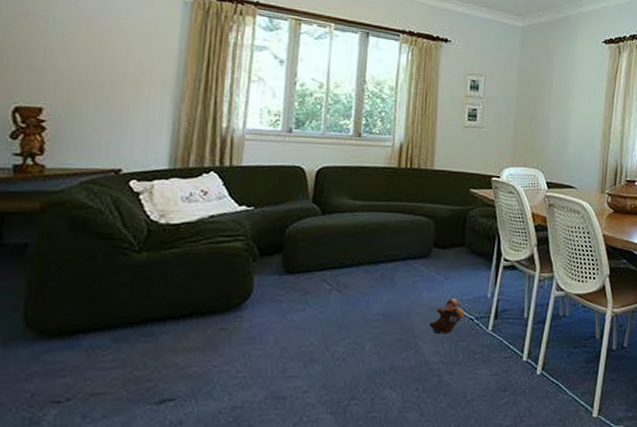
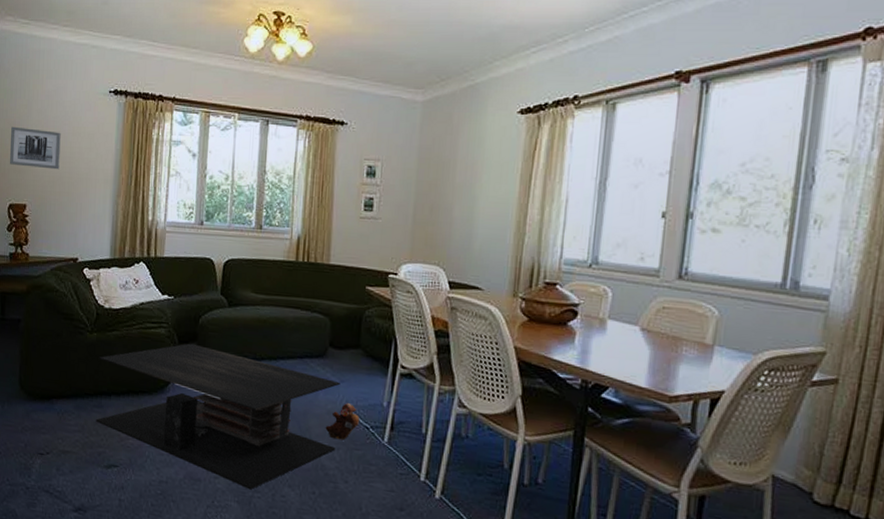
wall art: none [18,16,100,70] -> present [10,126,61,170]
coffee table: none [143,255,445,398] -> present [95,343,340,490]

